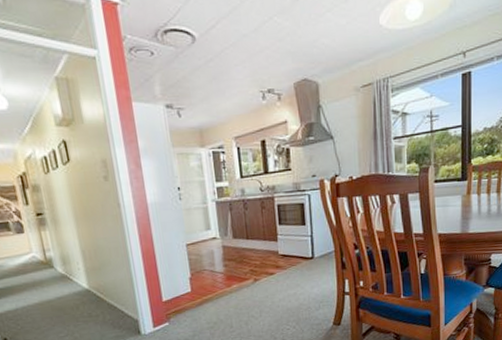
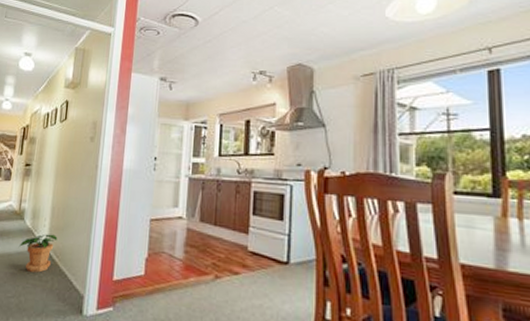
potted plant: none [56,275,97,312] -> present [18,233,58,273]

